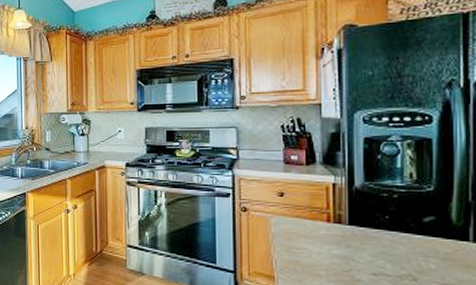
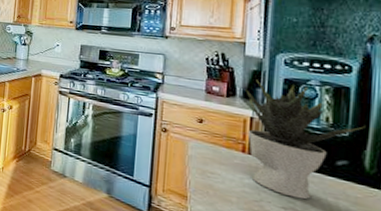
potted plant: none [325,142,450,263] -> present [246,79,366,200]

